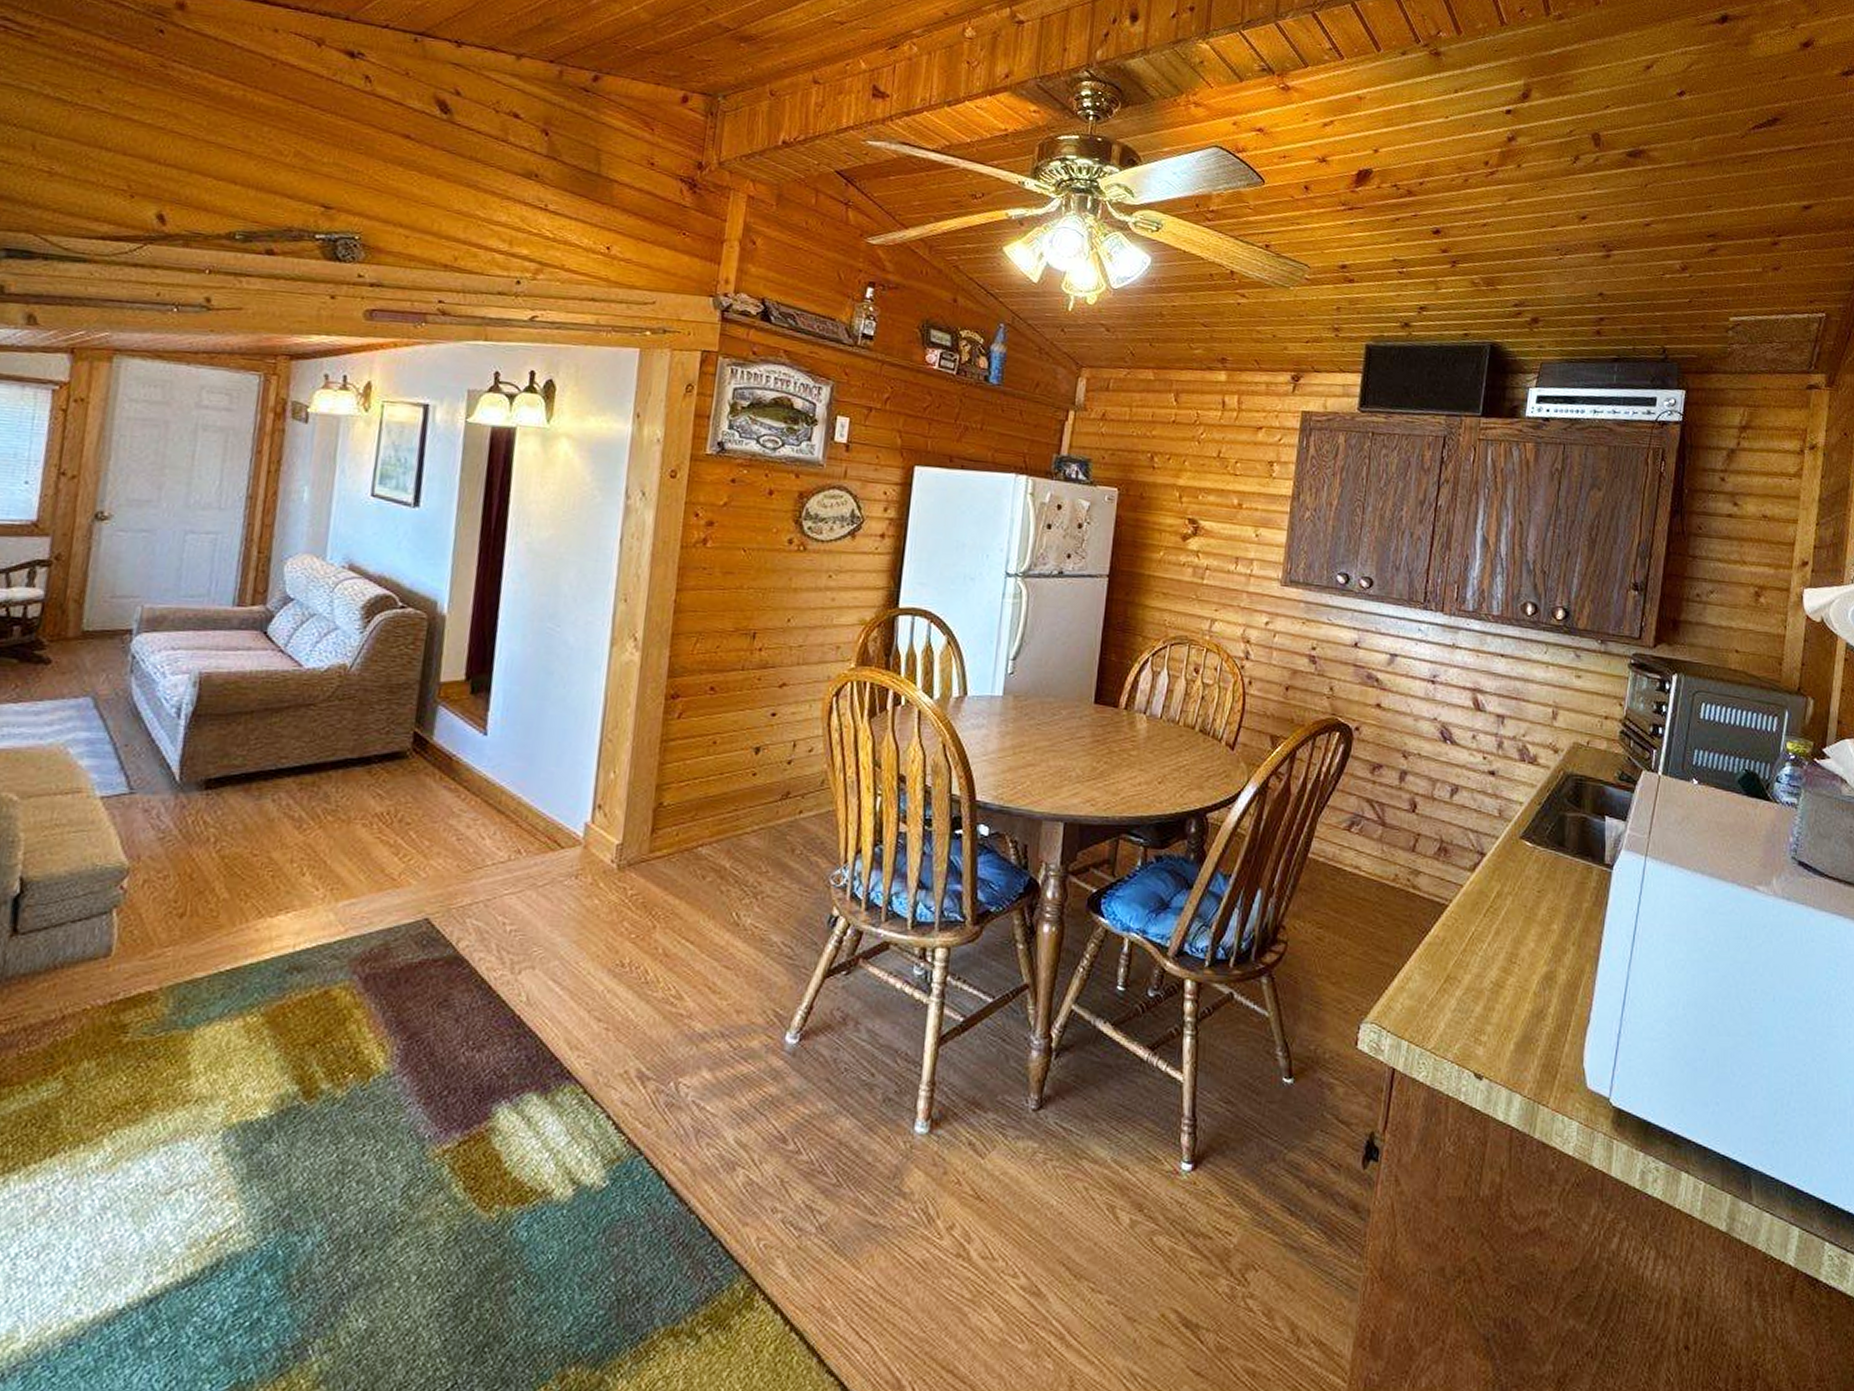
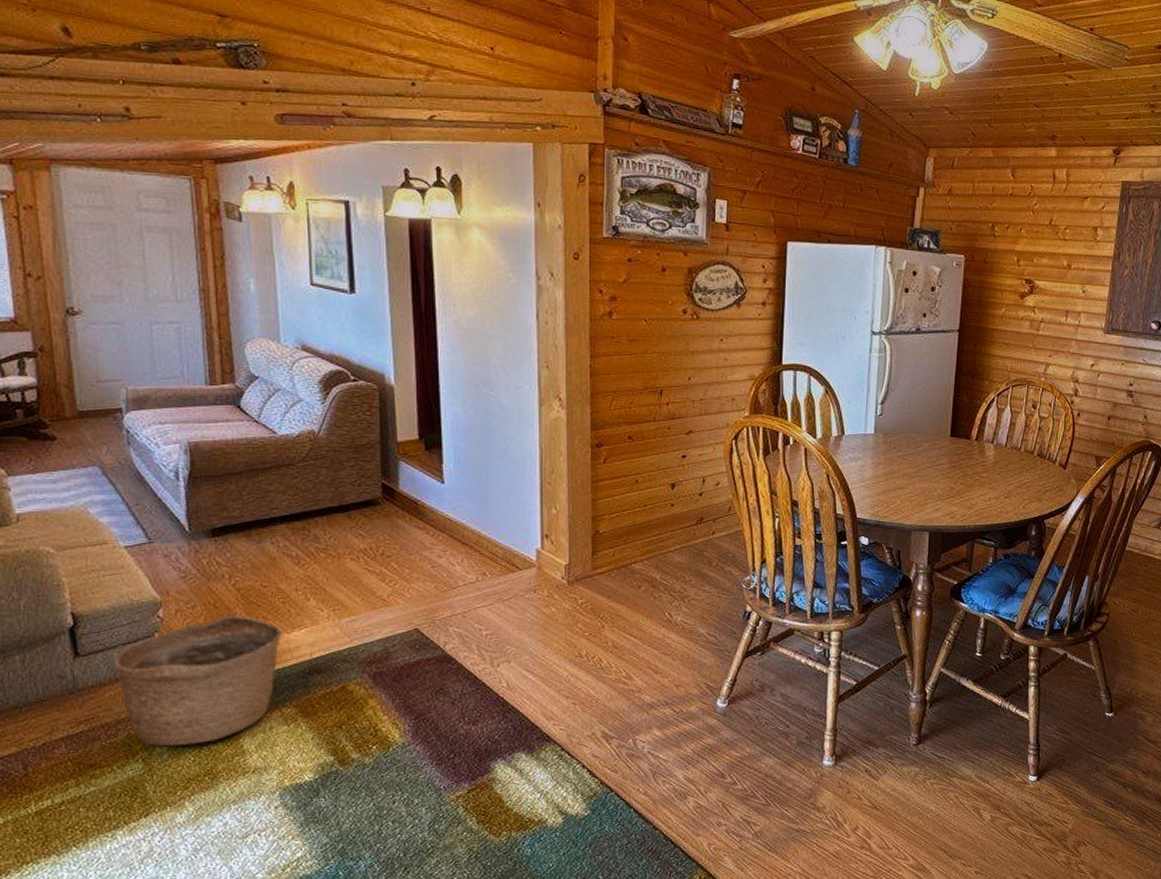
basket: none [56,889,265,1061] -> present [114,614,283,747]

